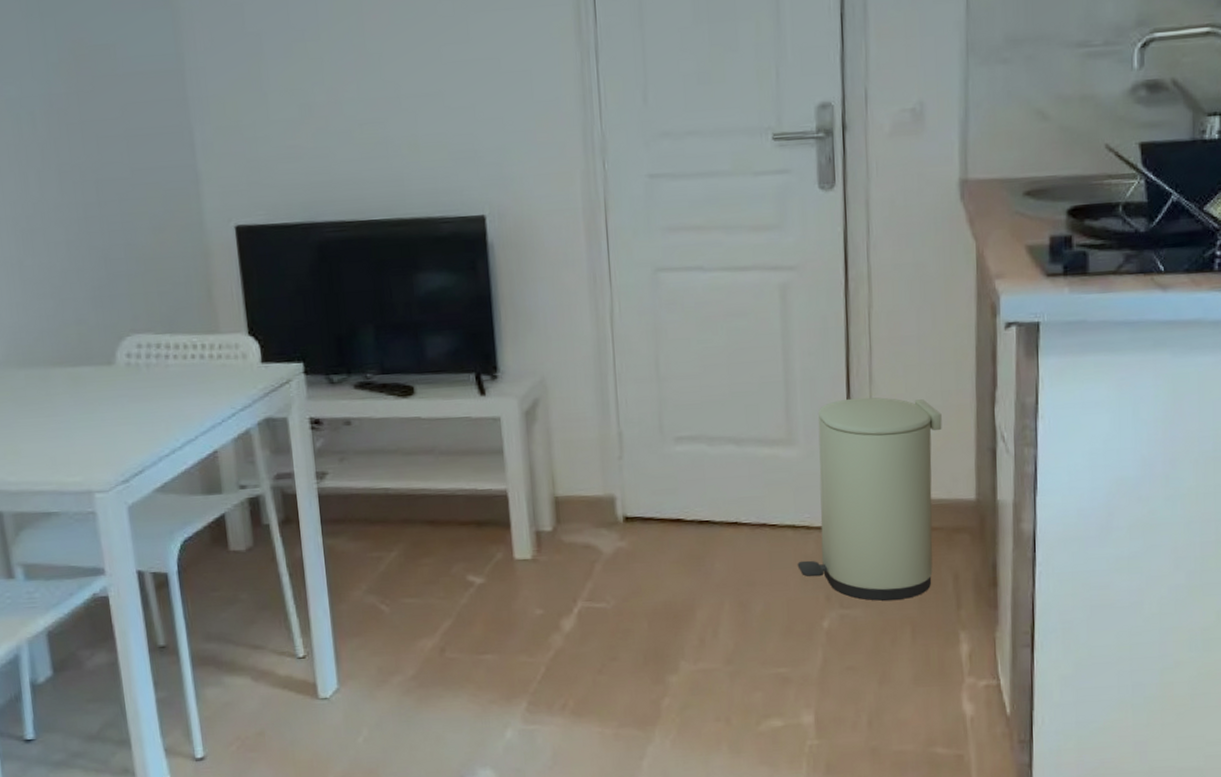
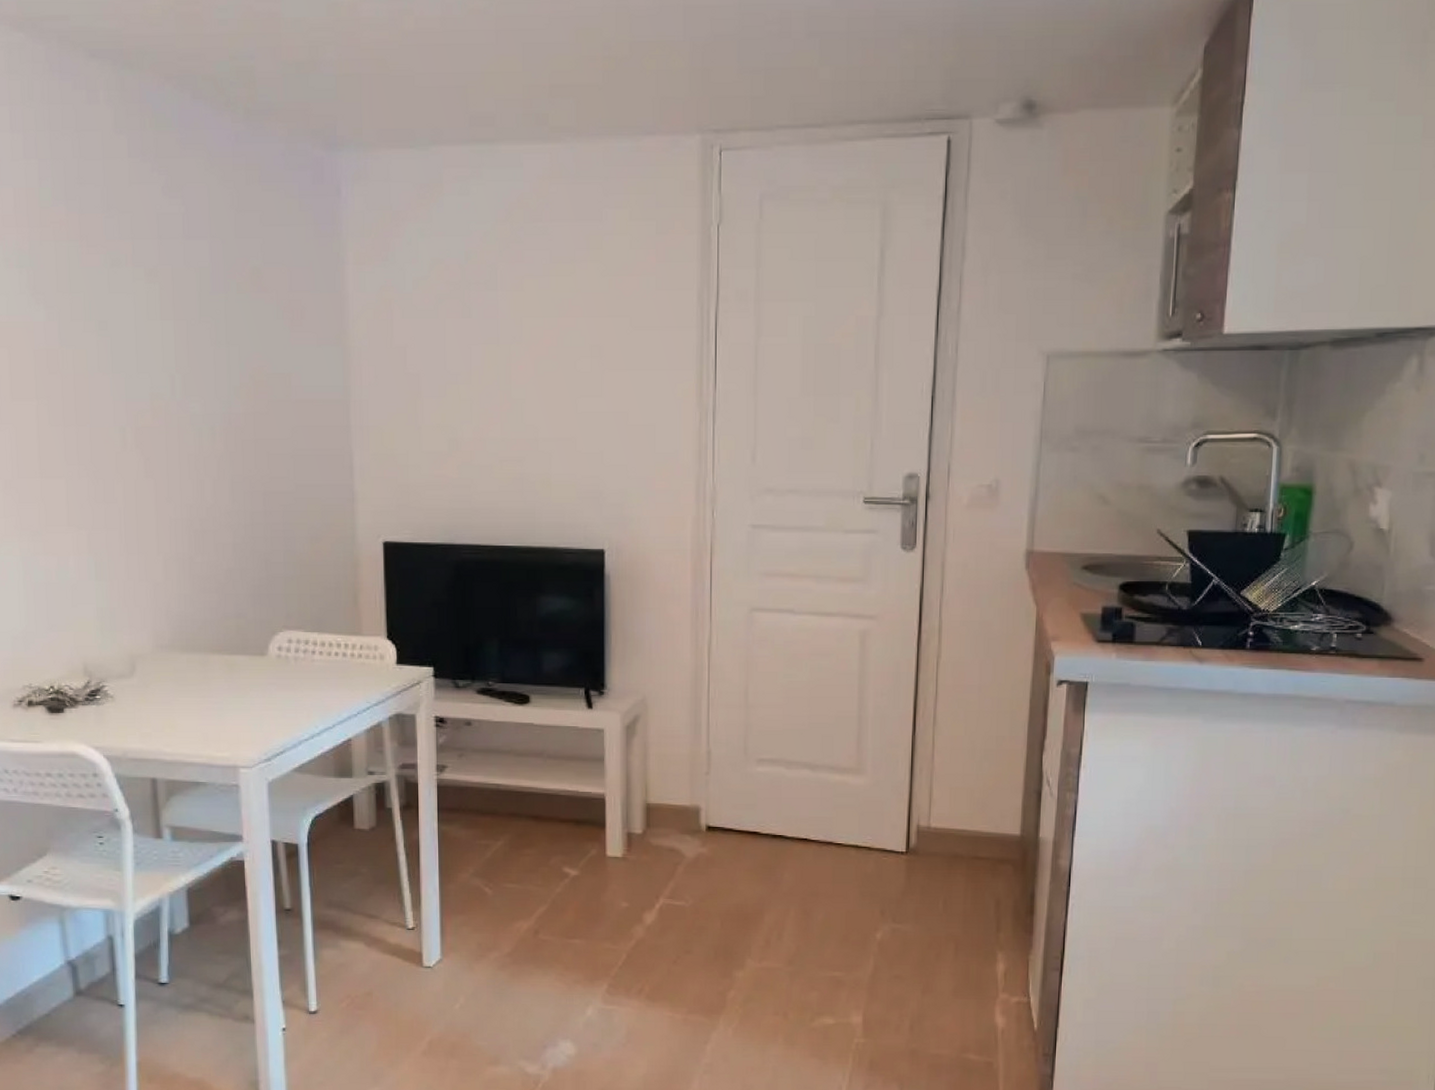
pedal bin: present [797,397,942,601] -> none [857,737,995,919]

